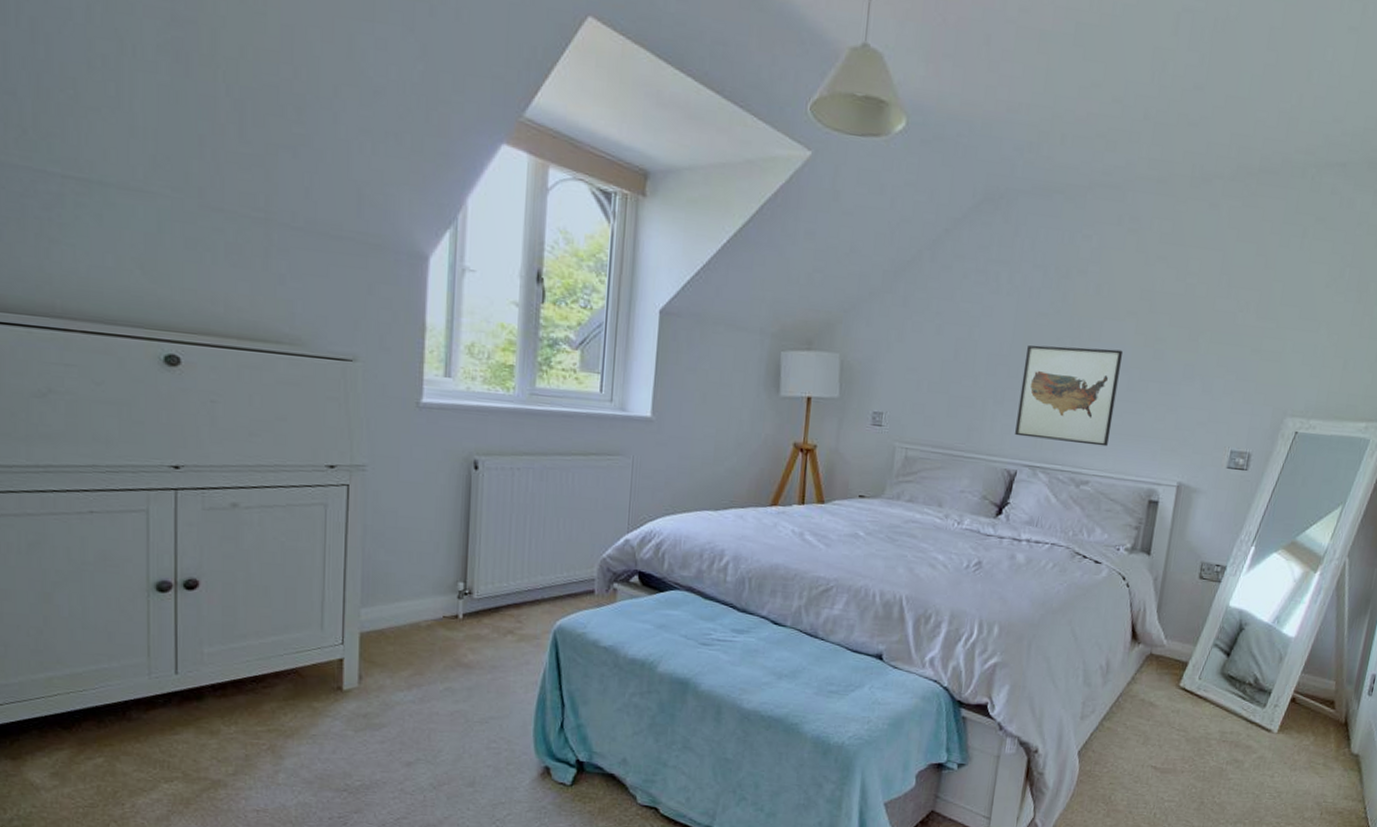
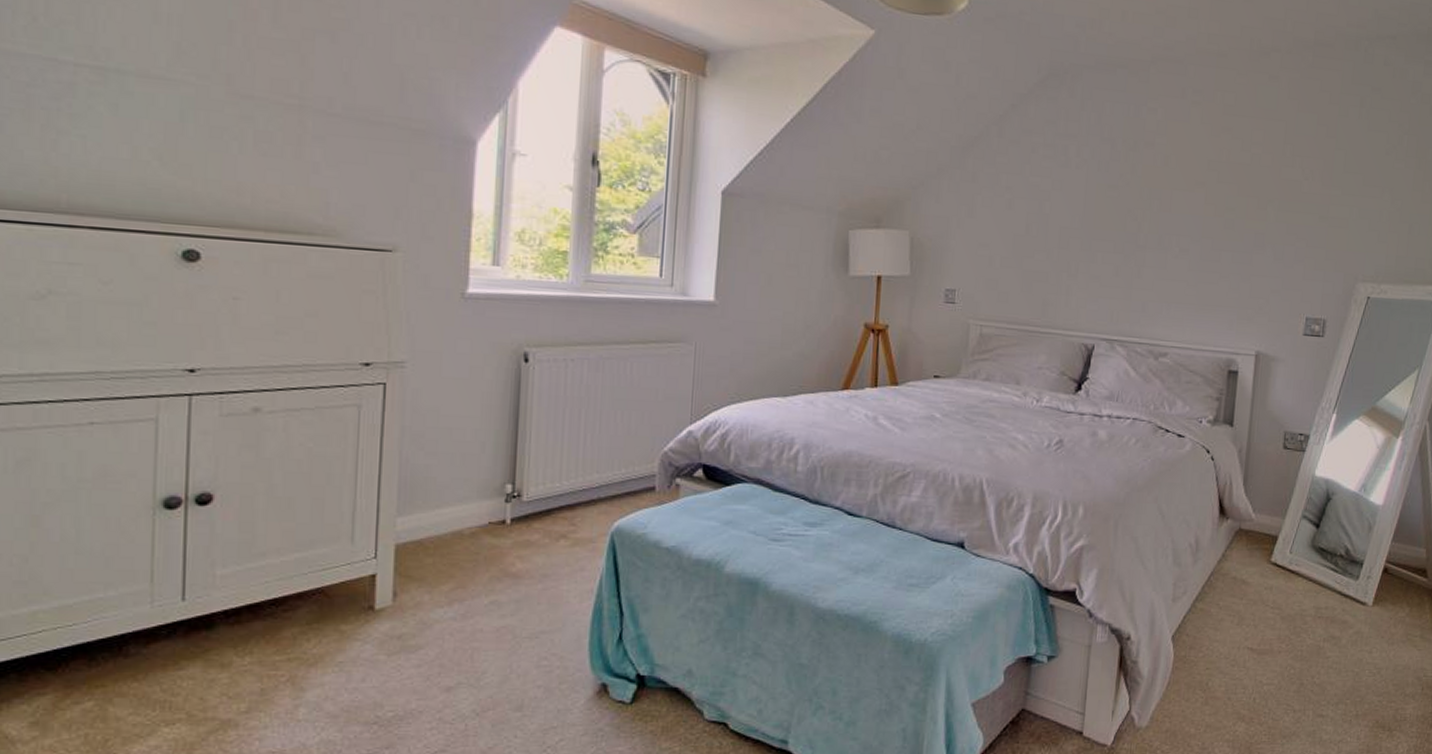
wall art: present [1015,345,1124,447] -> none [1091,217,1195,317]

